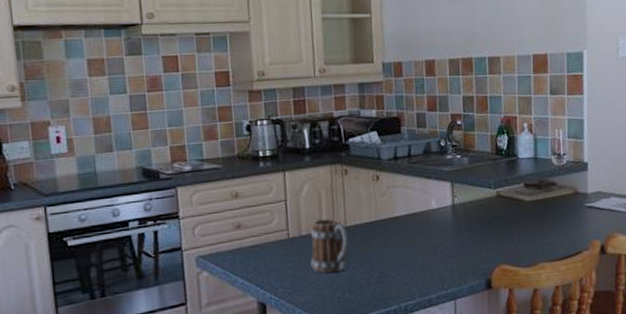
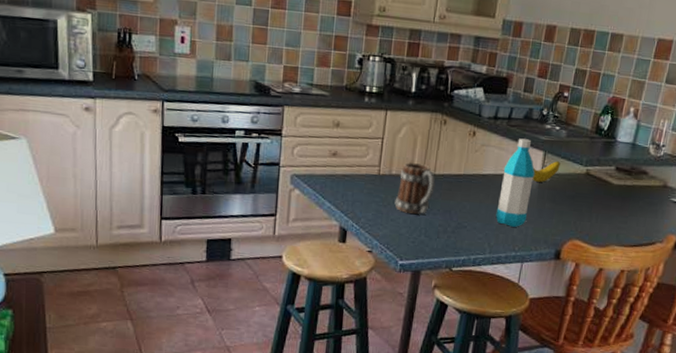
water bottle: none [414,173,449,265] -> present [496,138,535,227]
banana: none [444,188,470,214] -> present [532,160,561,182]

